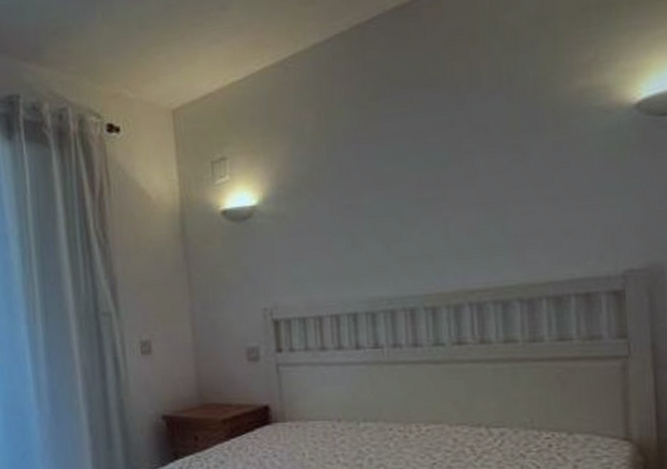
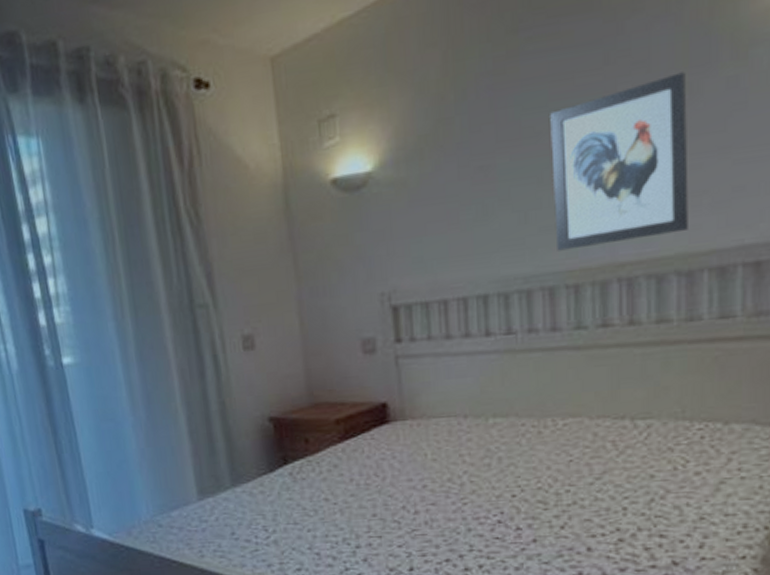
wall art: none [407,136,527,278] -> present [550,71,689,251]

